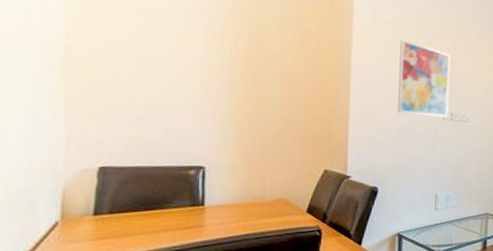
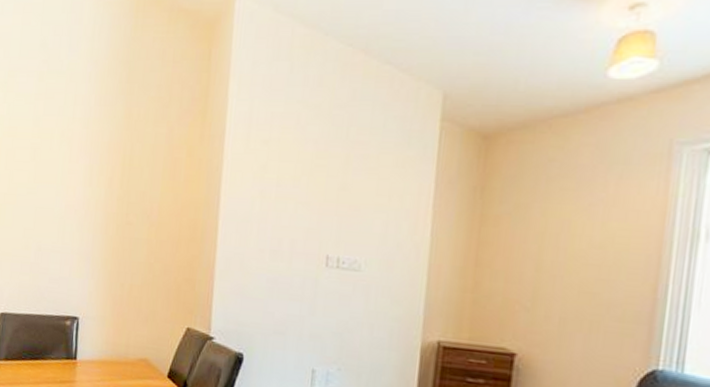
wall art: present [397,40,451,118] -> none [270,162,340,266]

